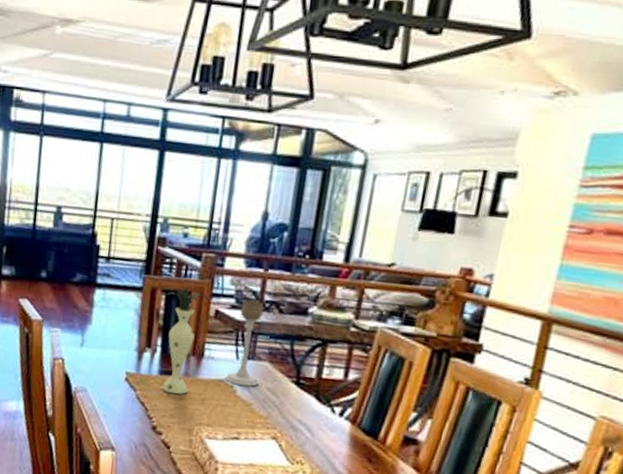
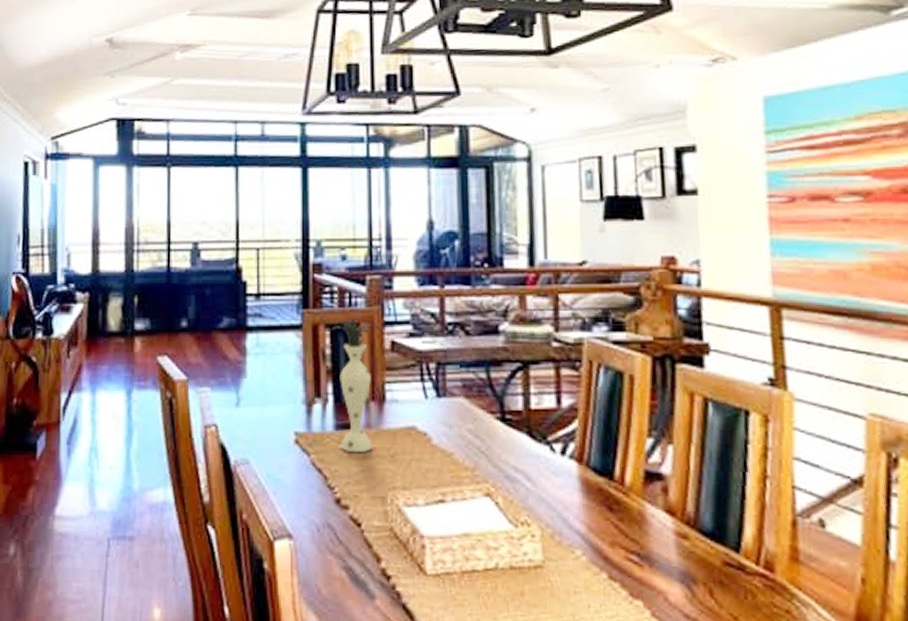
candle holder: present [224,300,264,387] -> none [415,324,457,431]

